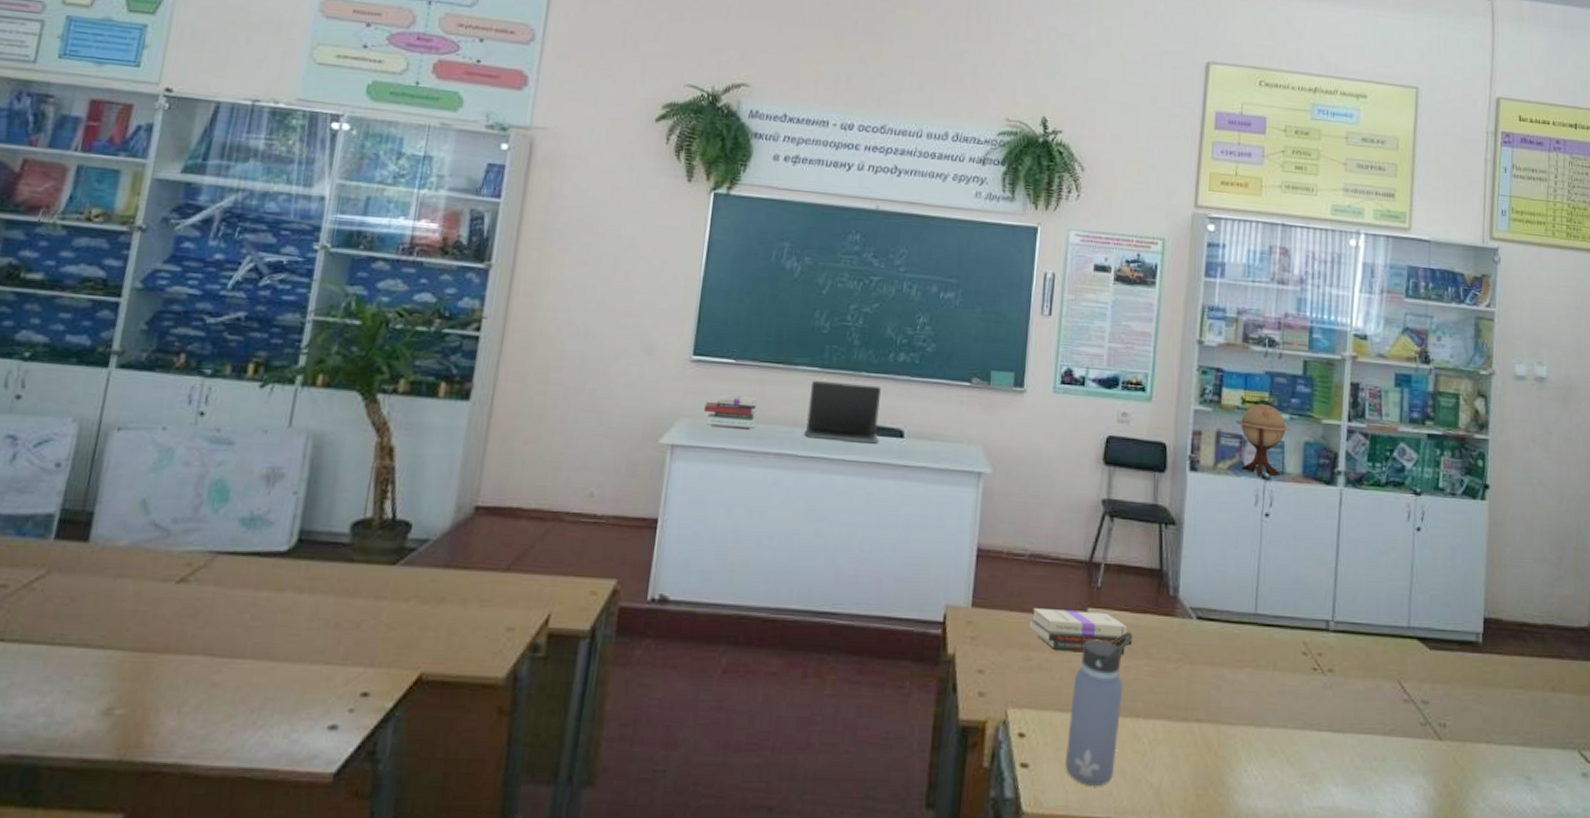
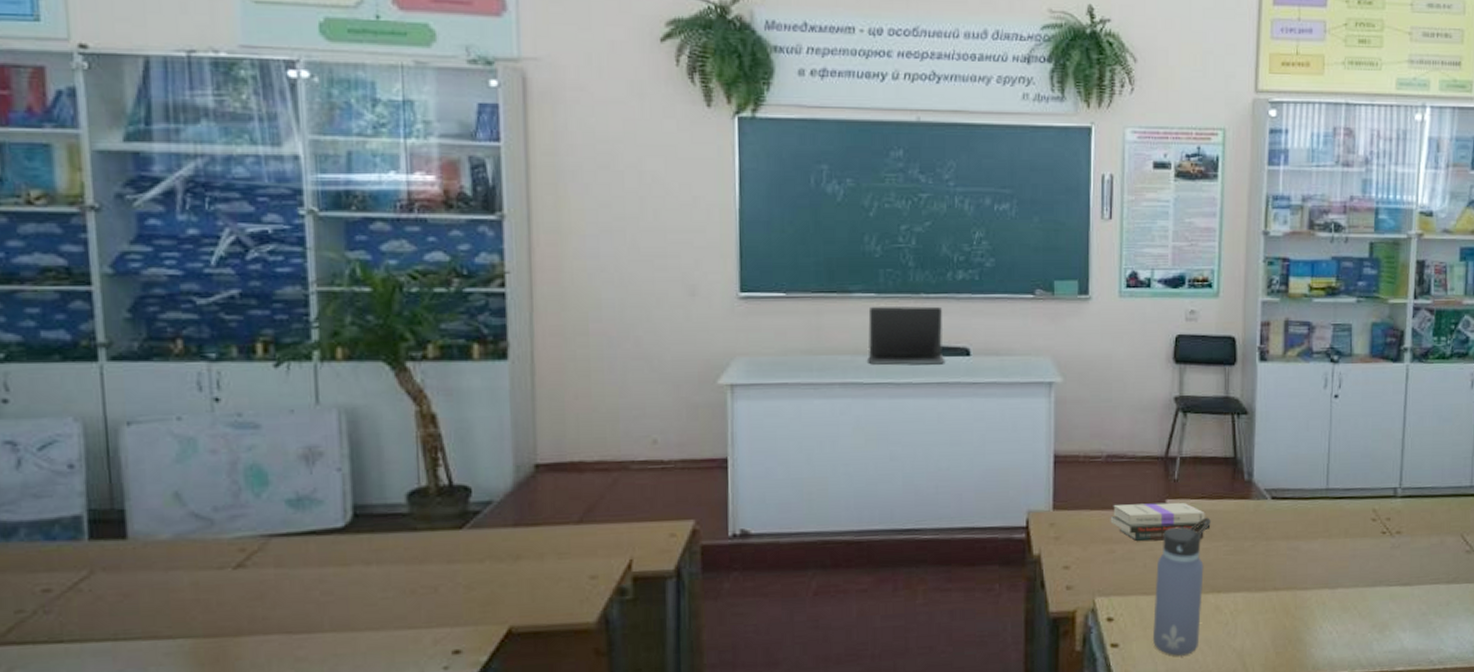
books: present [704,394,757,431] -> none [760,328,816,364]
globe: present [1236,403,1290,478] -> none [1303,289,1357,361]

